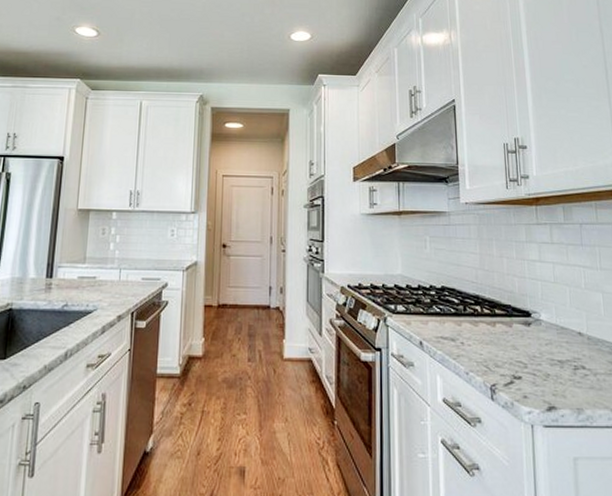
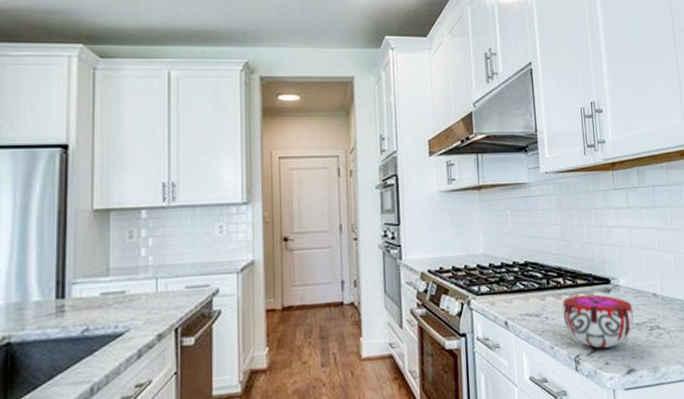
decorative bowl: none [478,325,556,381] -> present [561,294,634,349]

